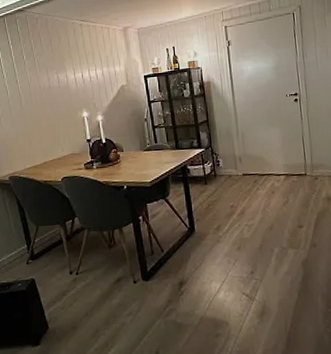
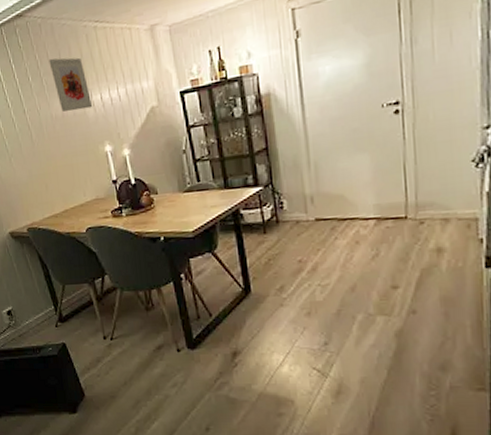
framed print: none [42,43,75,84] -> present [49,57,93,112]

